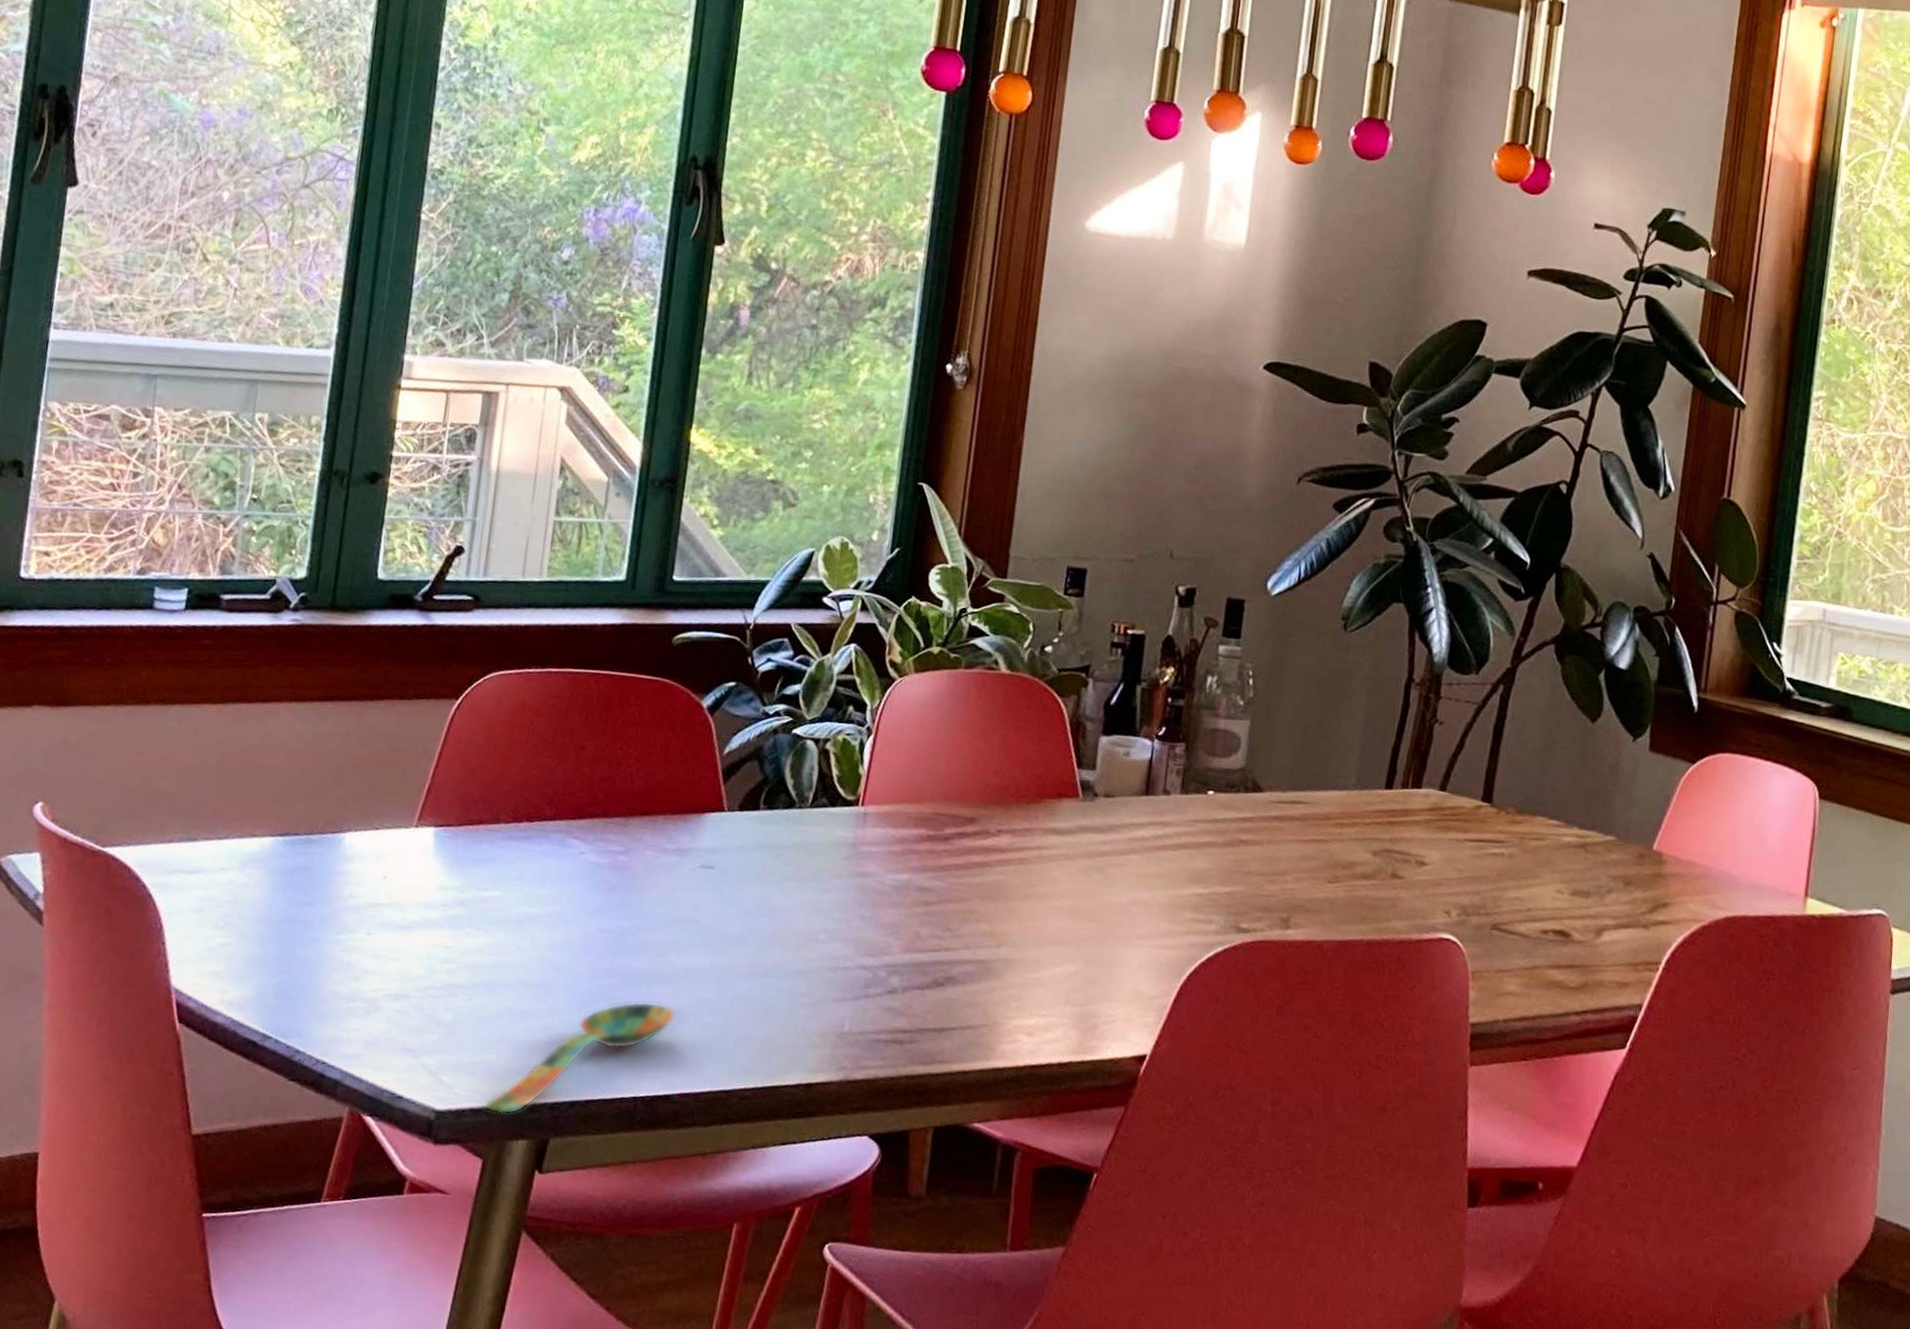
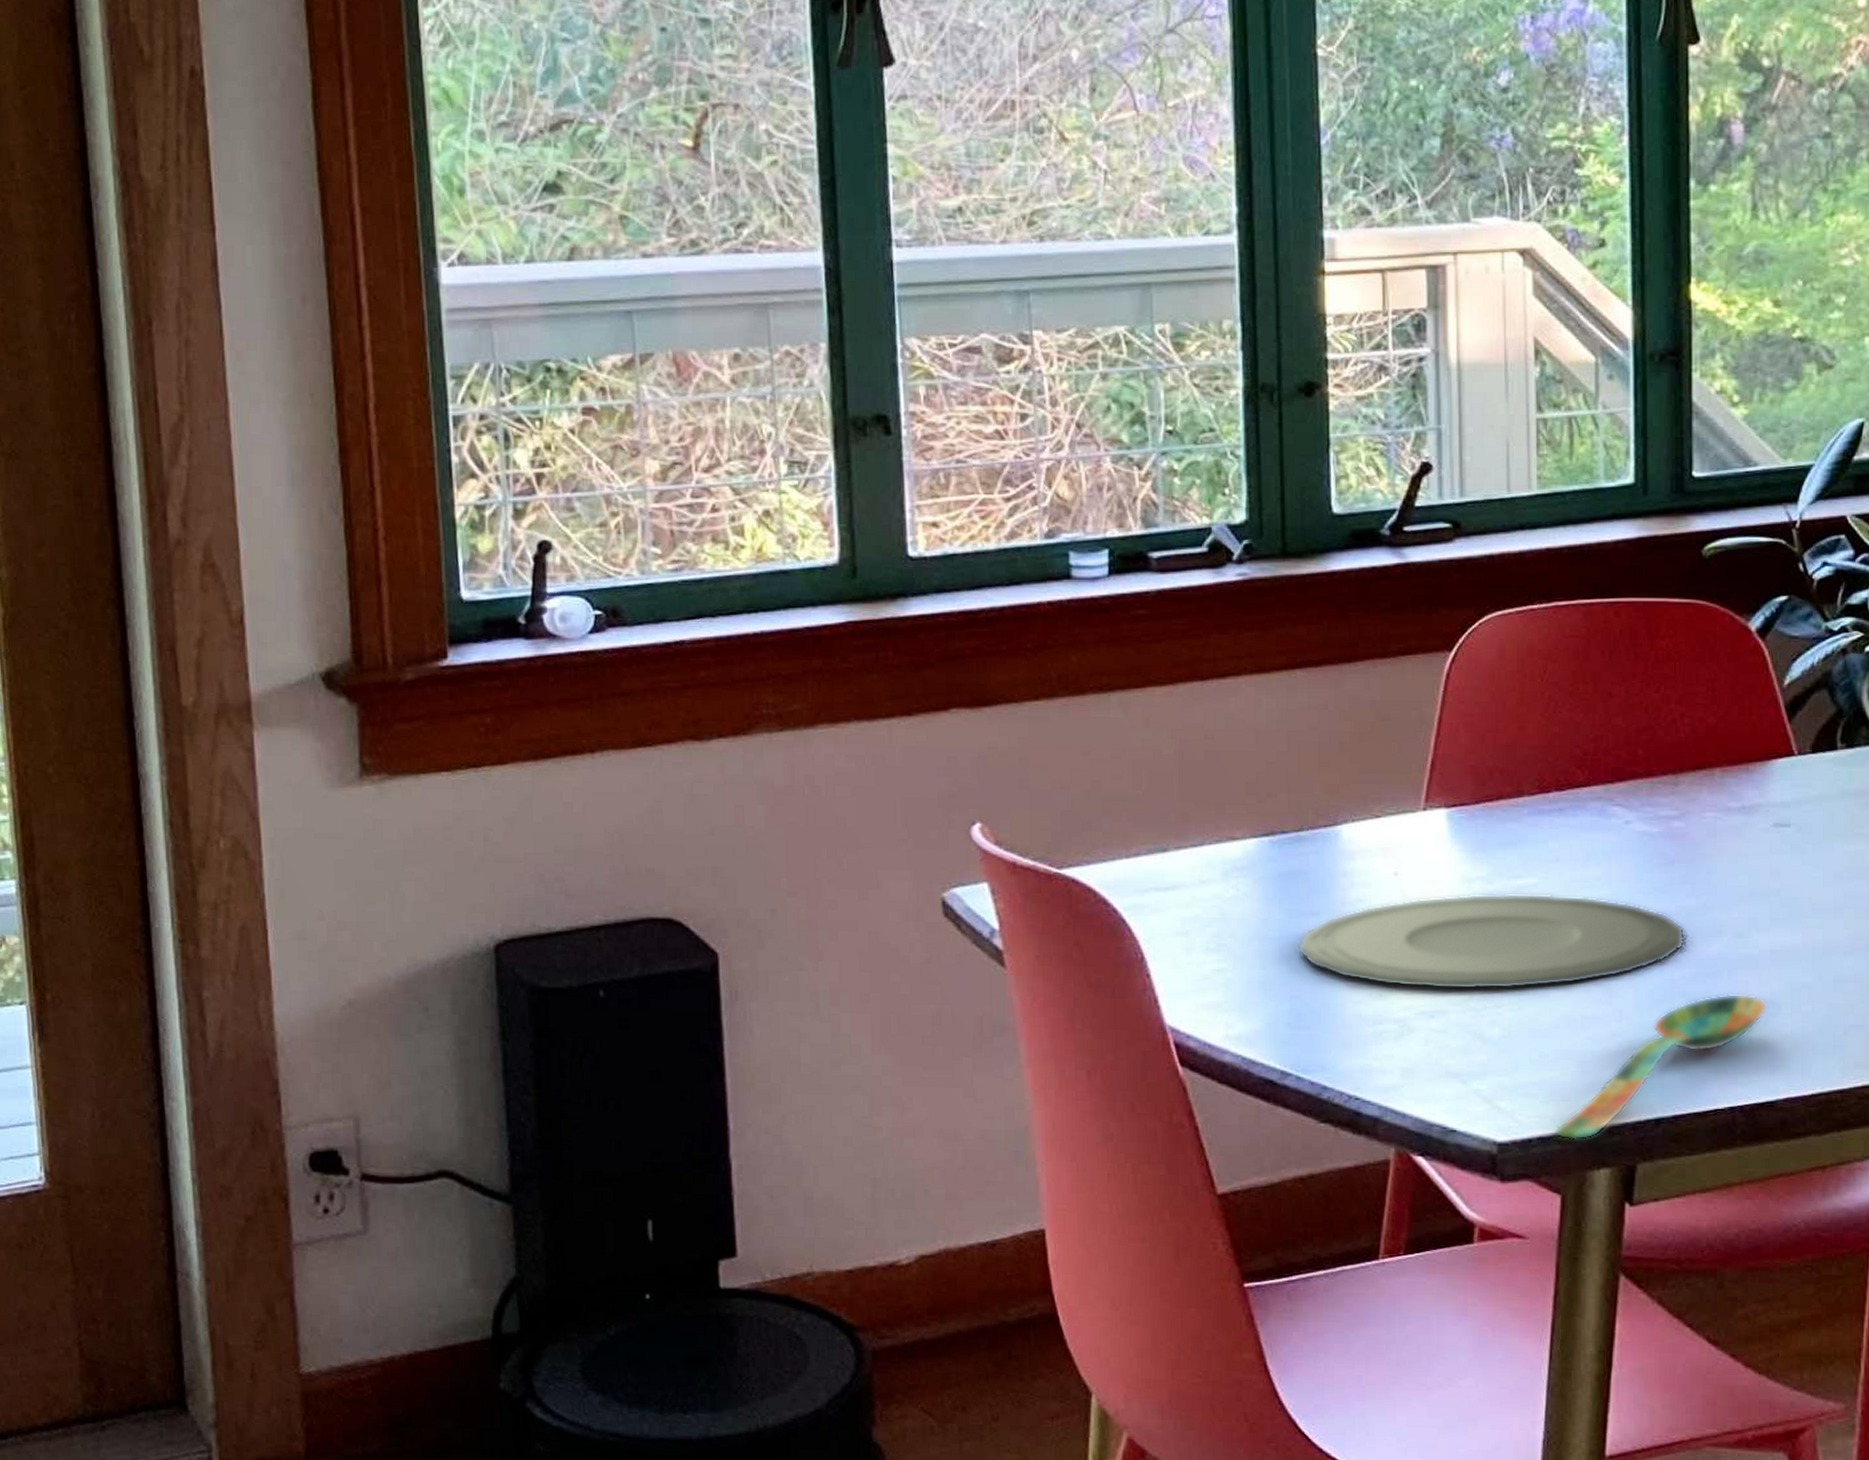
plate: none [292,899,617,983] -> present [1297,893,1685,990]

